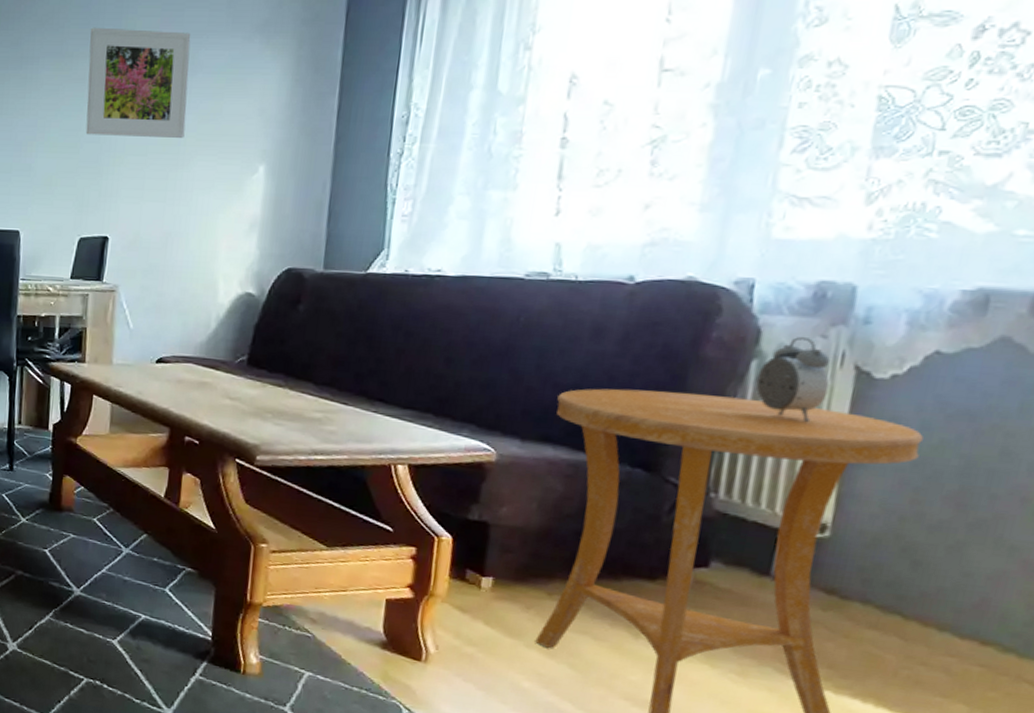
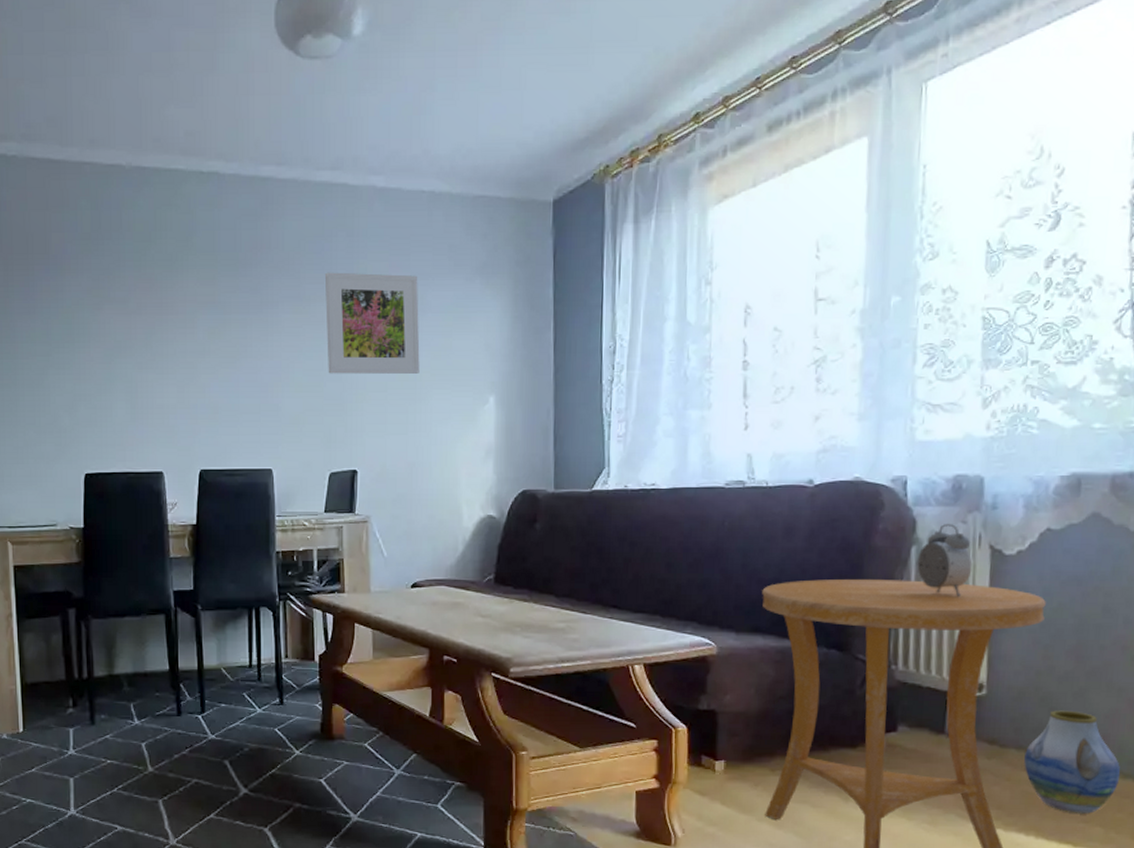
vase: none [869,563,1001,688] -> present [1024,710,1121,814]

